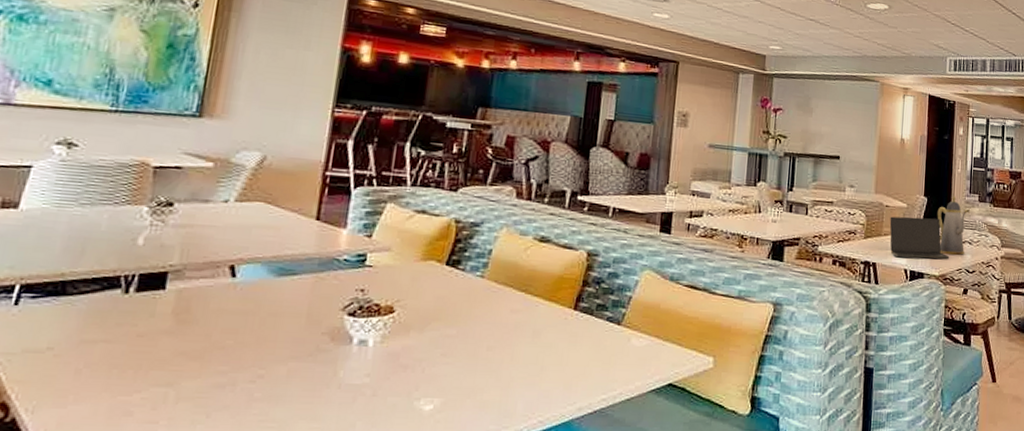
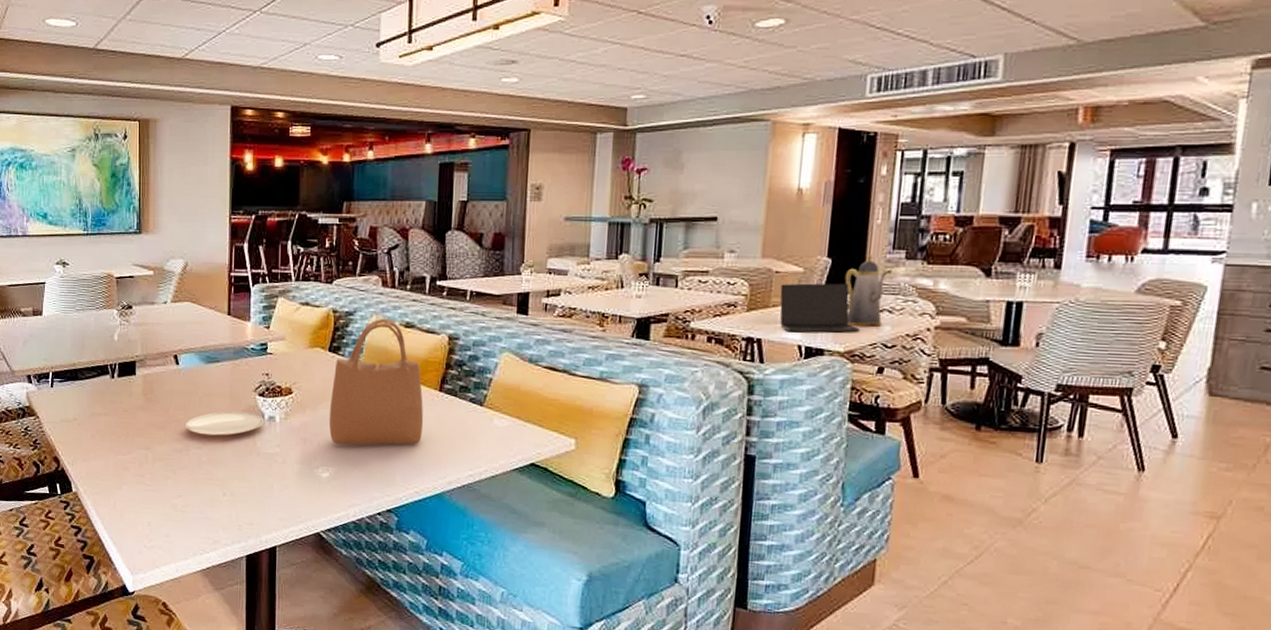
plate: none [235,334,352,366] -> present [186,411,264,436]
handbag: none [438,231,555,372] -> present [328,318,424,446]

